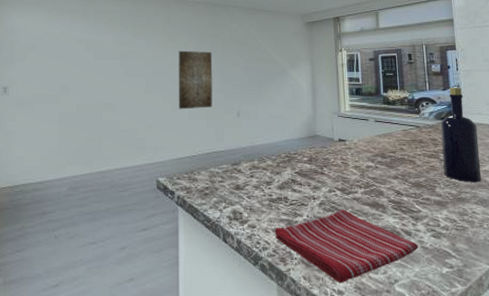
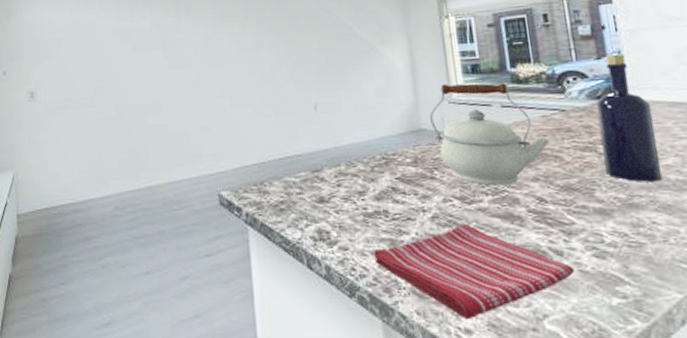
wall art: present [178,50,213,110] -> none [234,31,282,107]
kettle: none [323,102,408,181] -> present [429,82,551,186]

